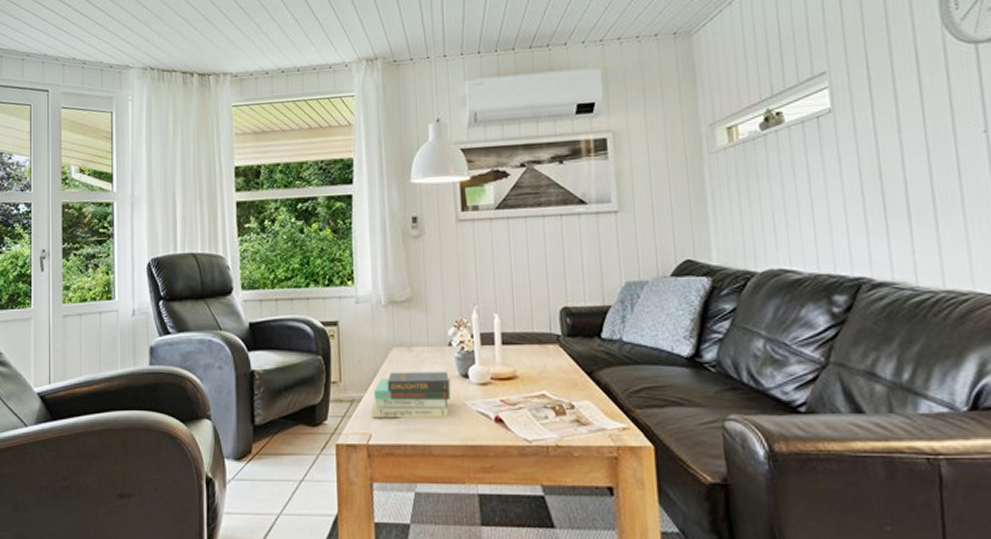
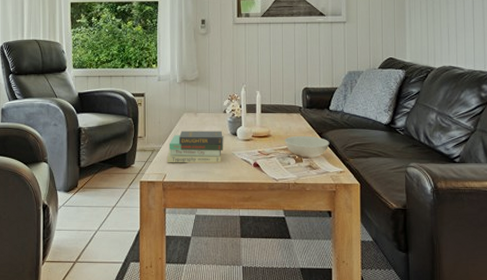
bowl: none [537,376,605,410] -> present [284,135,330,159]

